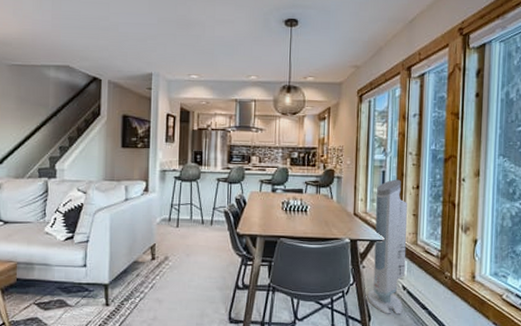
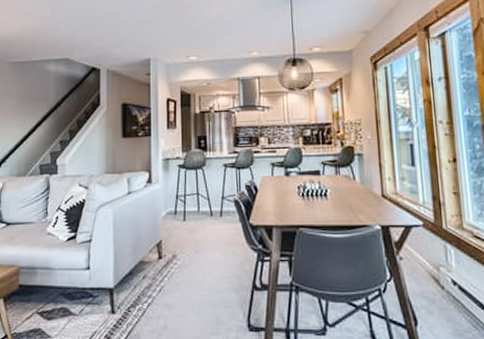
air purifier: present [368,179,407,316] -> none [406,152,456,318]

